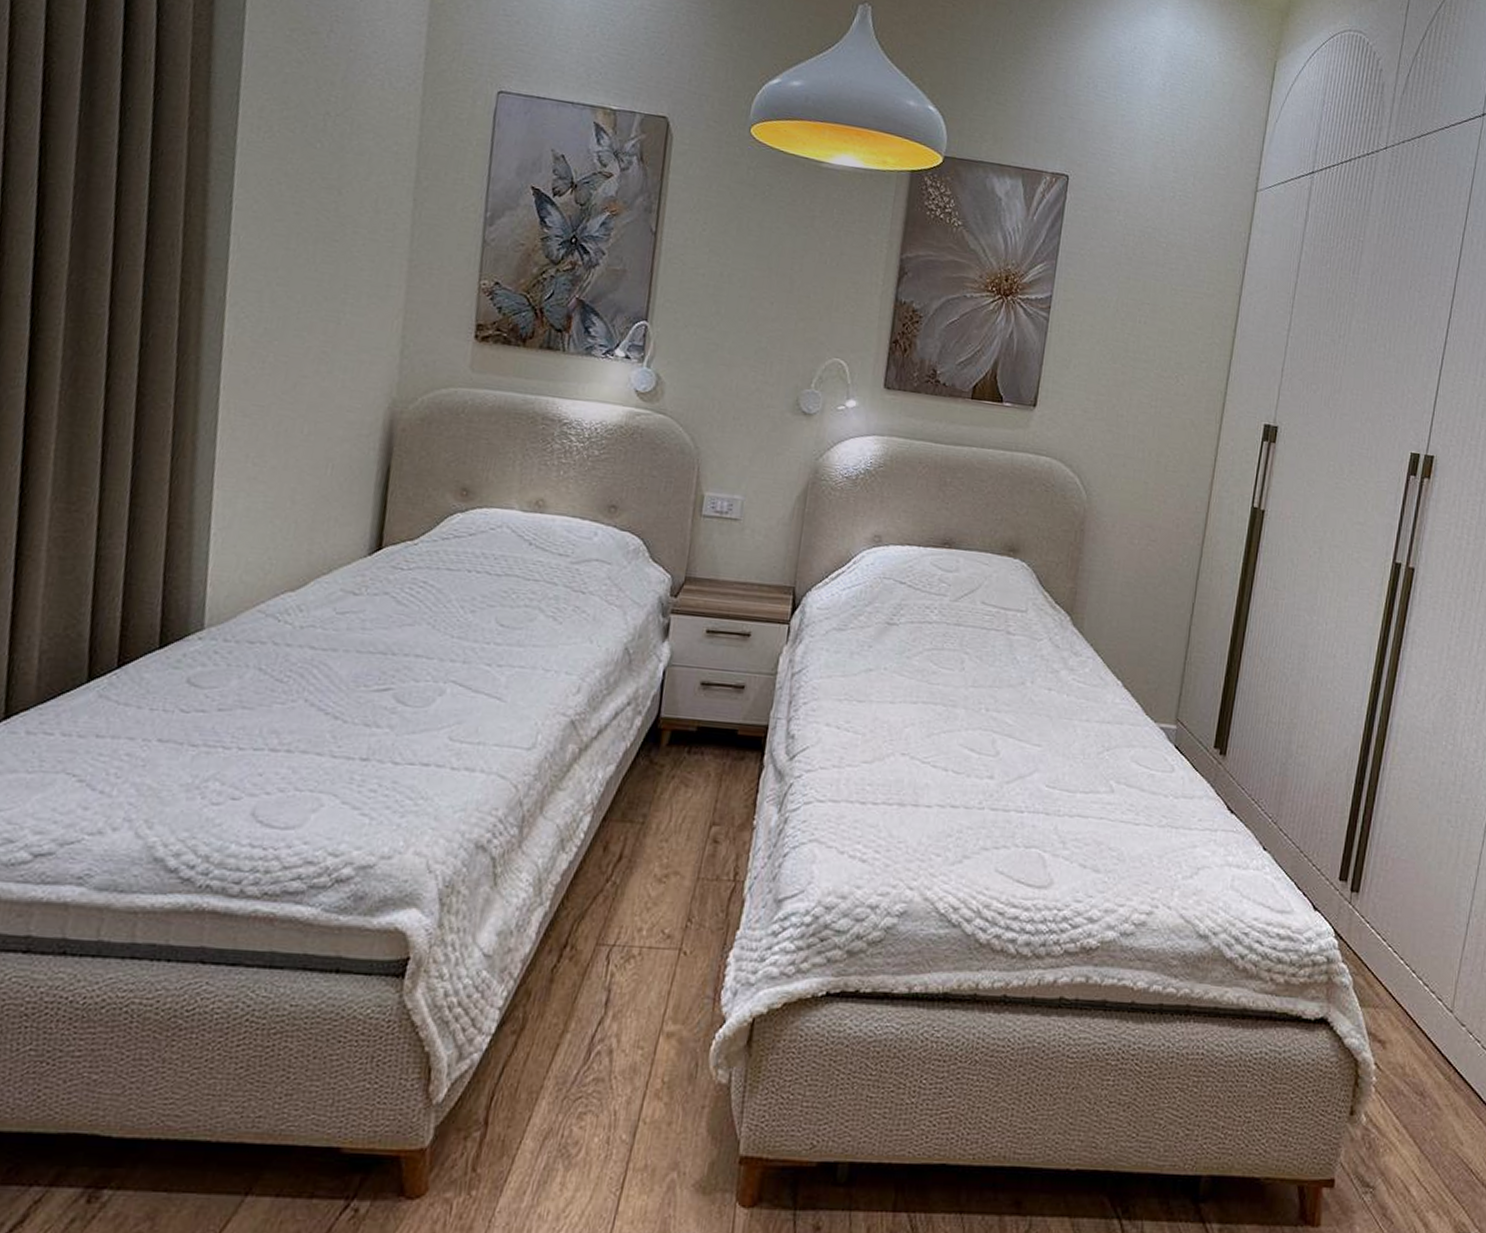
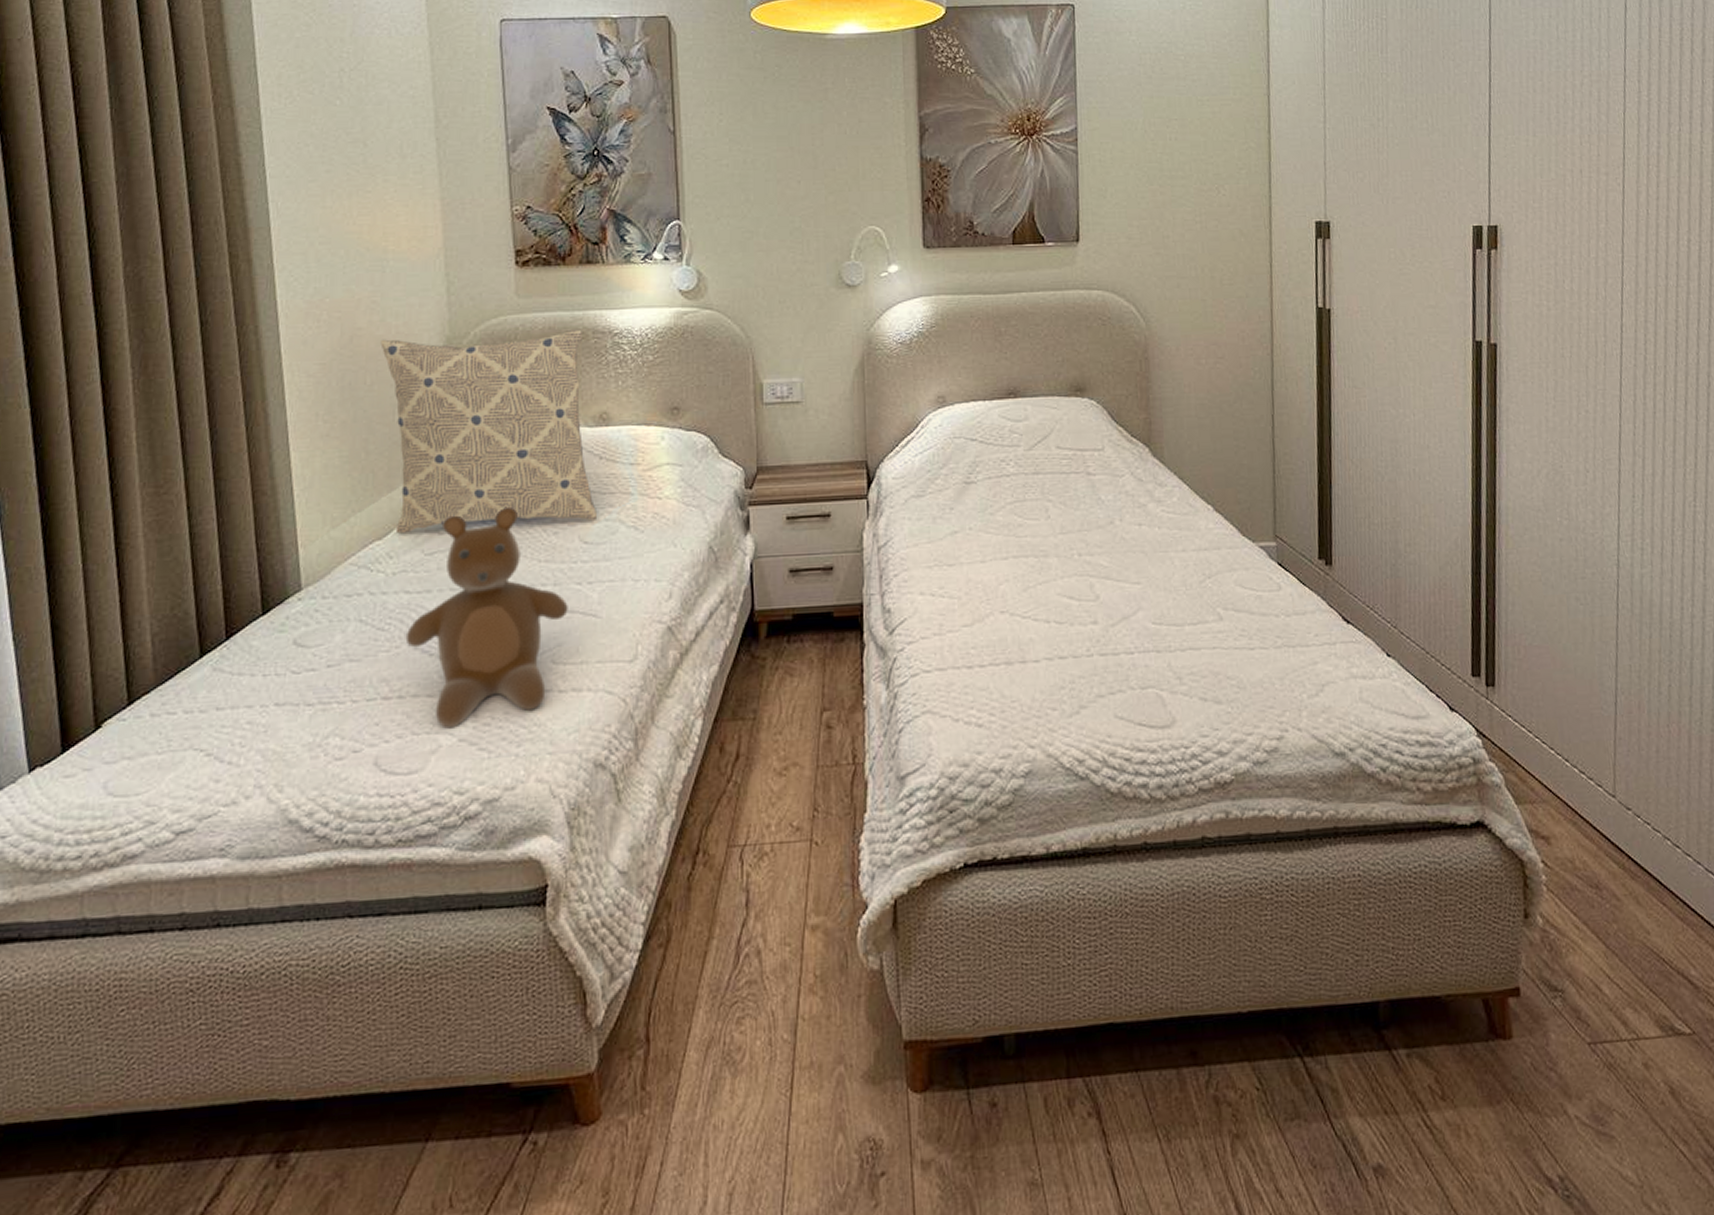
teddy bear: none [303,577,475,790] -> present [405,506,568,729]
pillow: none [309,391,532,605] -> present [380,329,596,534]

